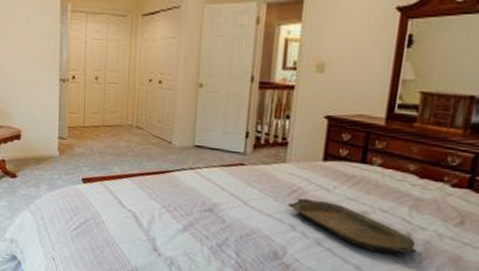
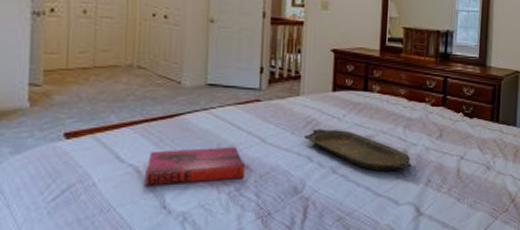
hardback book: none [141,201,227,237] -> present [145,147,245,187]

